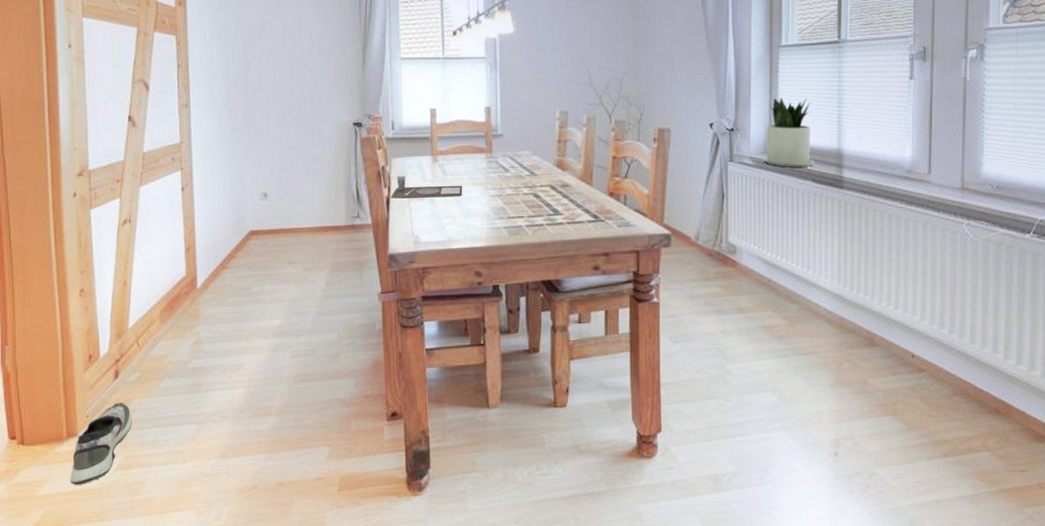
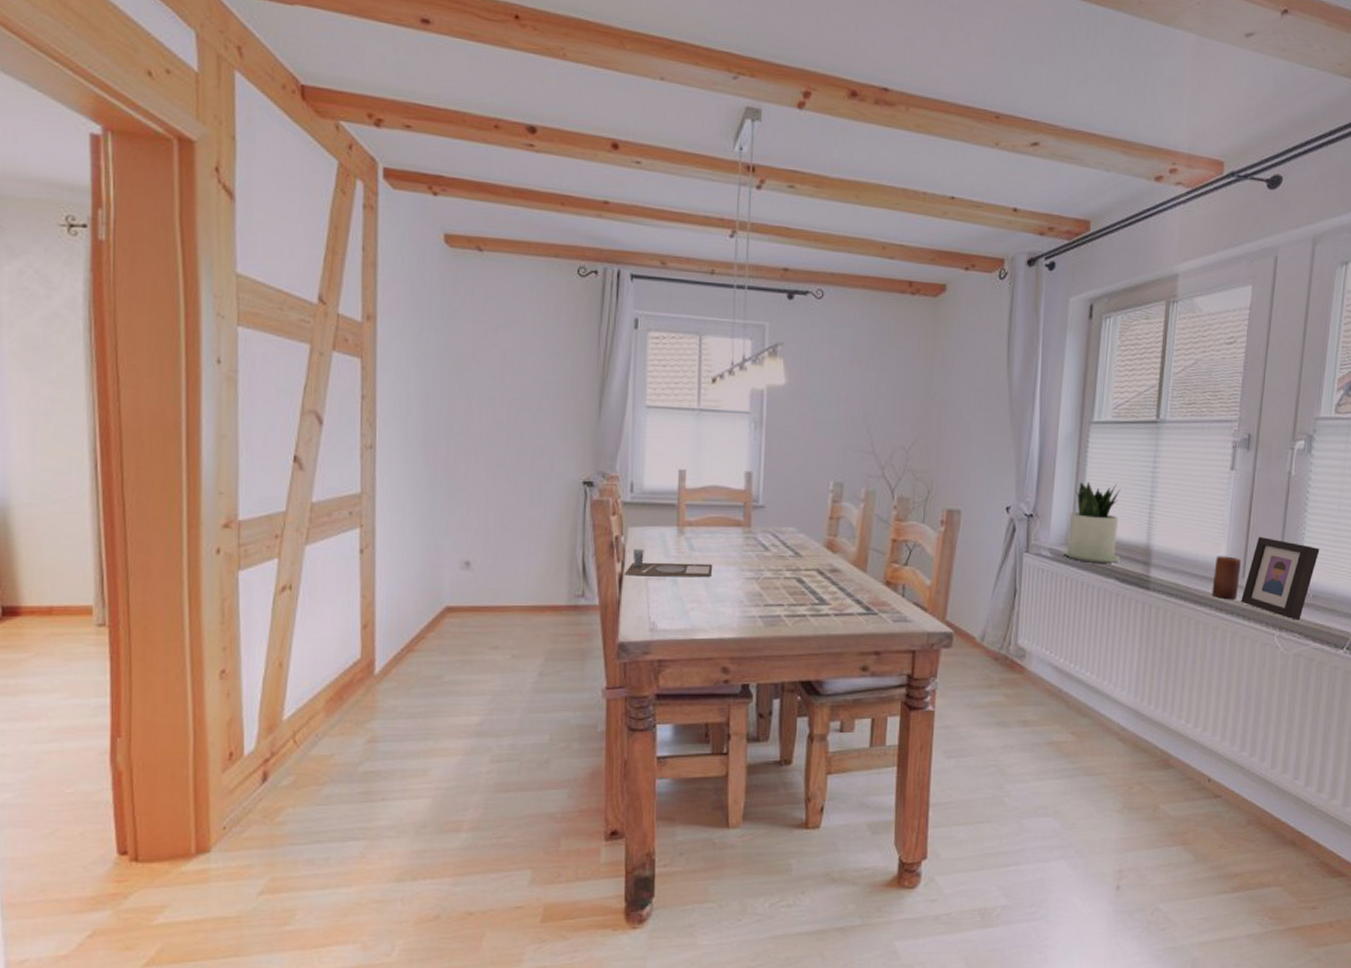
shoe: present [70,403,132,485] -> none [198,812,283,912]
candle: none [901,155,926,194] -> present [1211,556,1241,600]
picture frame: none [929,137,1000,210] -> present [1241,537,1320,620]

